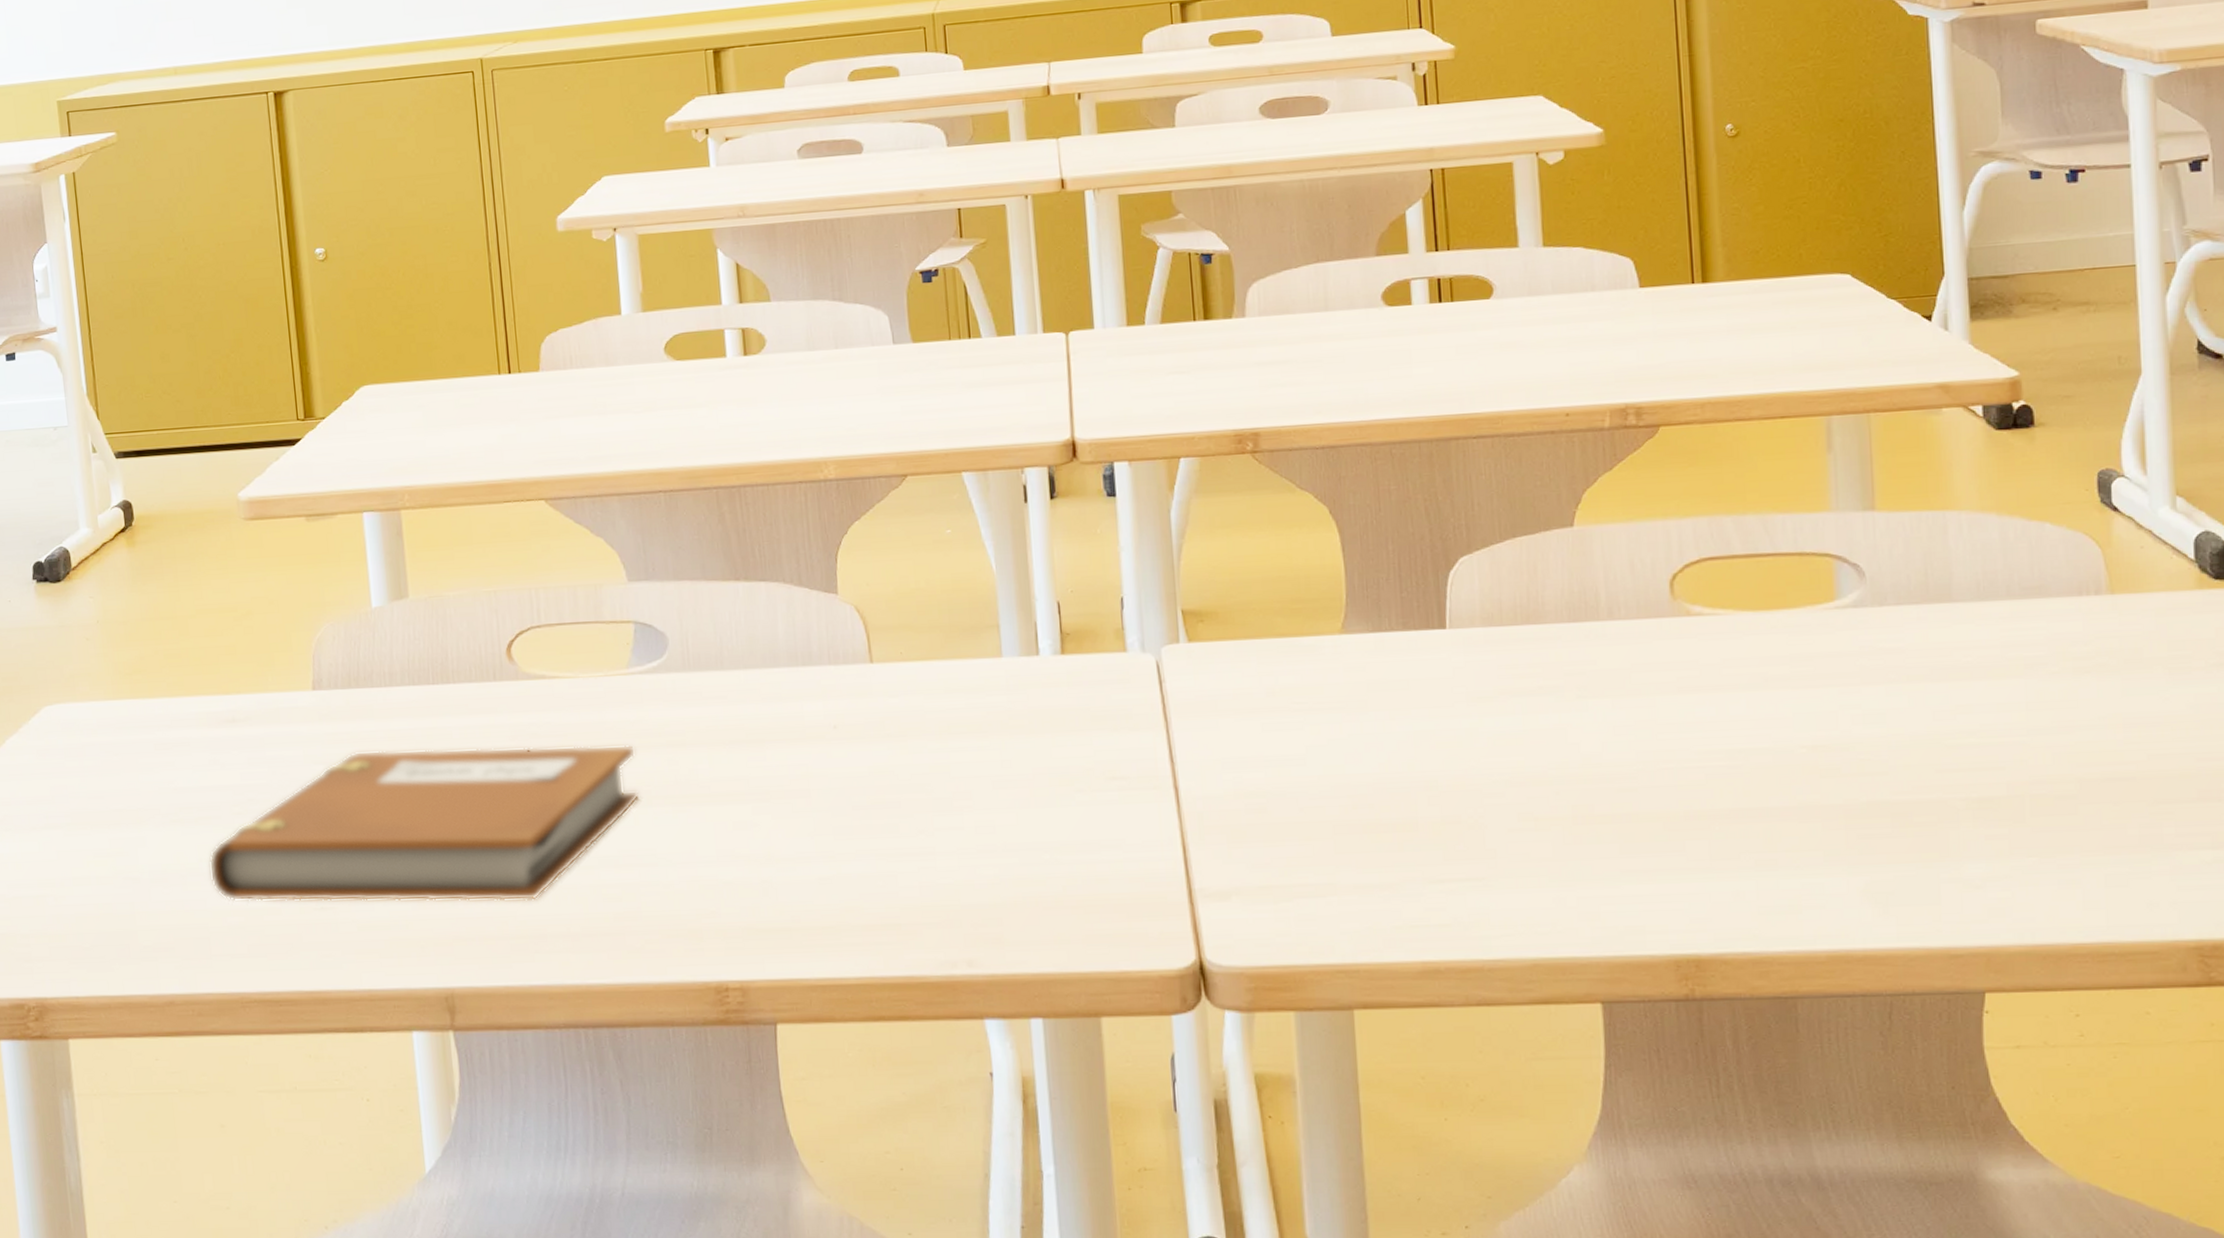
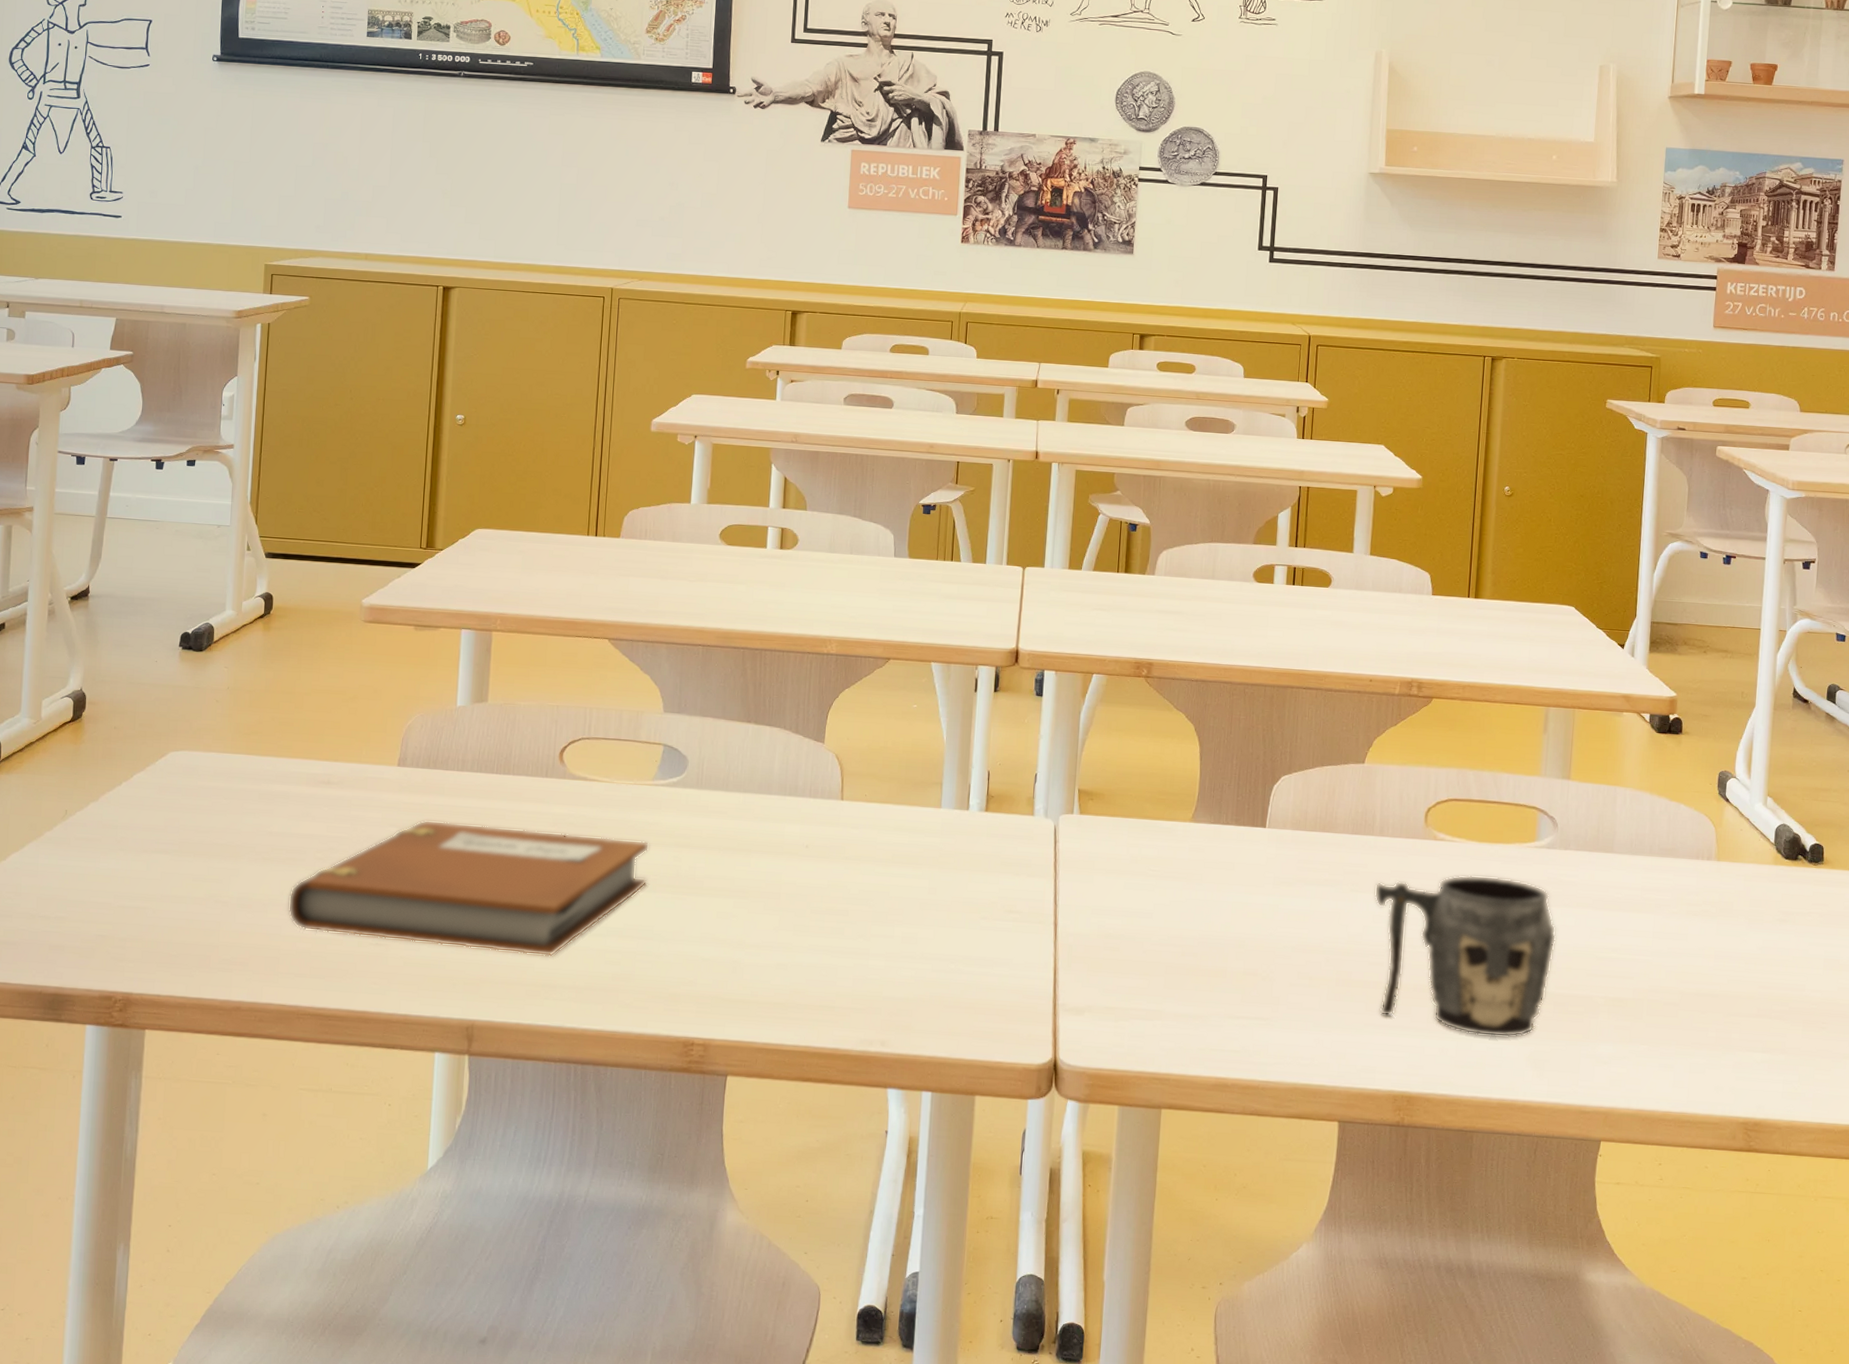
mug: none [1610,654,1884,870] -> present [1374,875,1557,1038]

